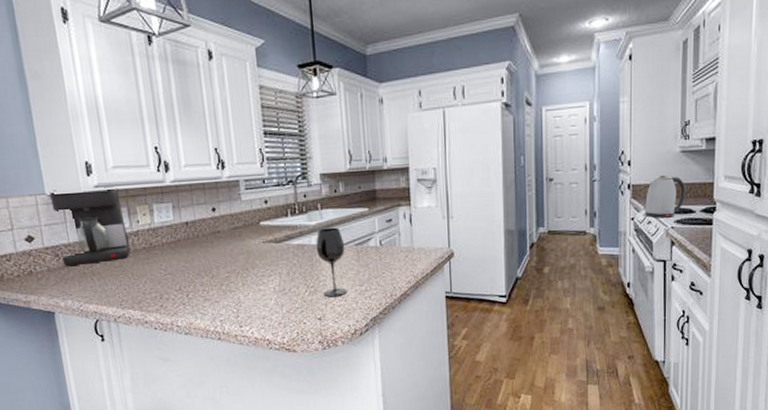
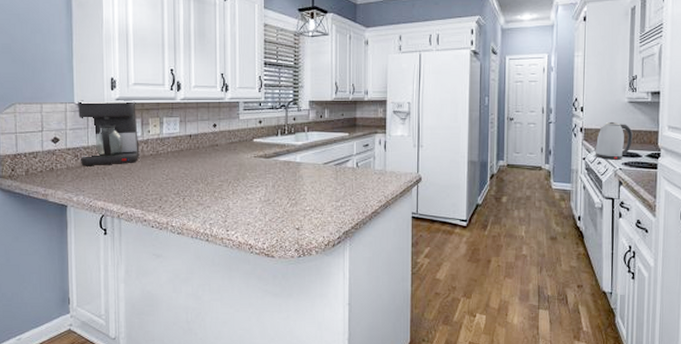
wine glass: present [316,227,347,298] -> none [300,148,326,210]

